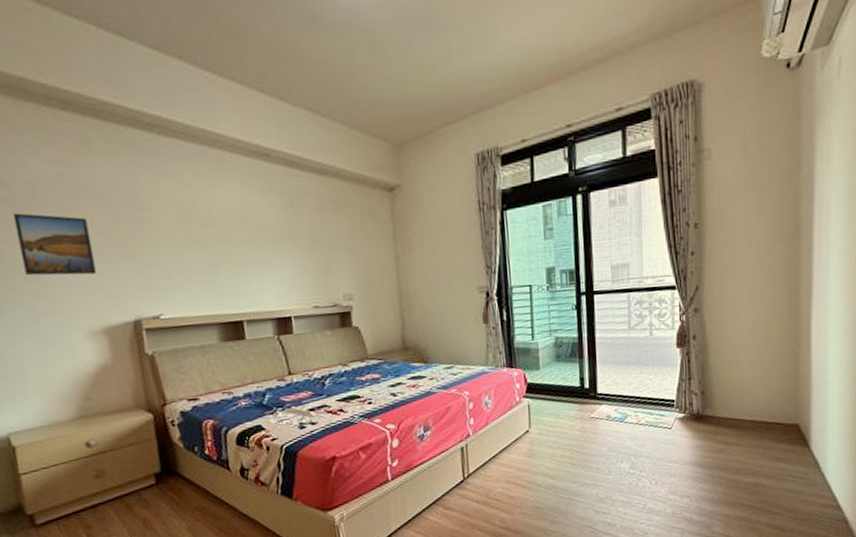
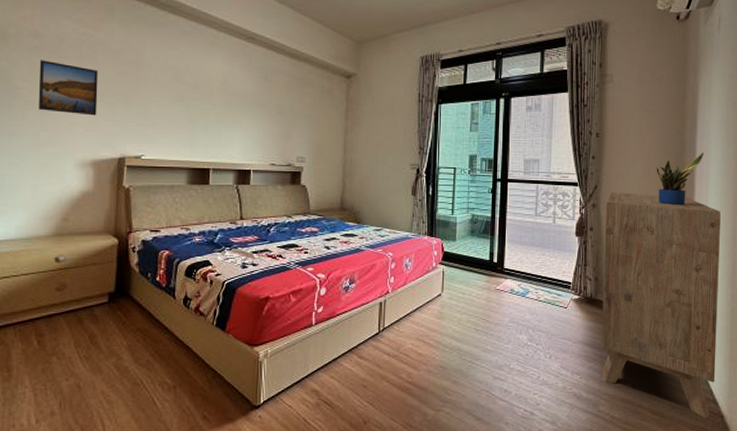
dresser: none [710,287,843,526] -> present [600,191,721,419]
potted plant: none [767,232,823,299] -> present [656,153,704,205]

